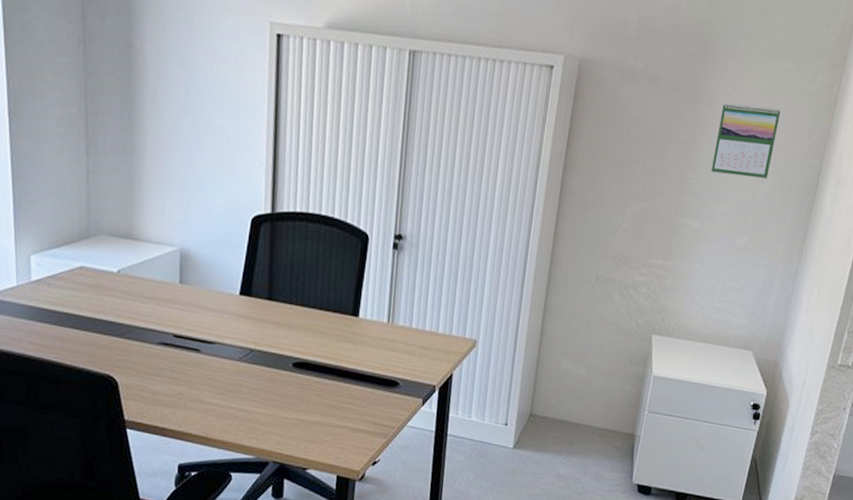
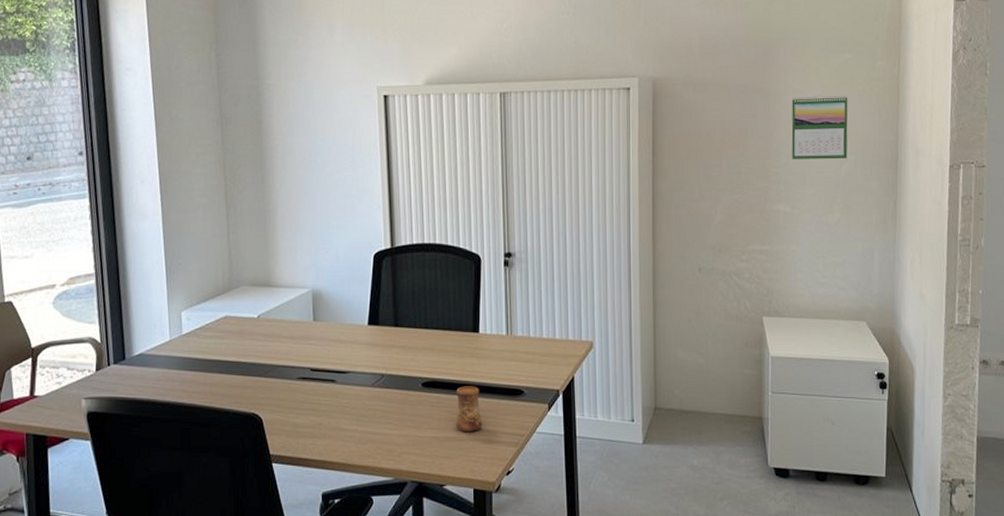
cup: none [324,371,354,419] -> present [455,386,483,431]

